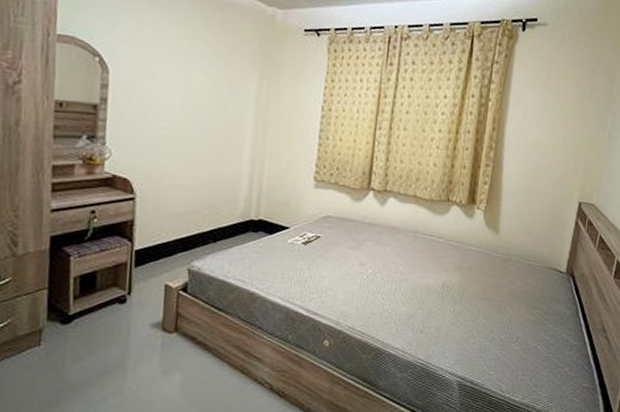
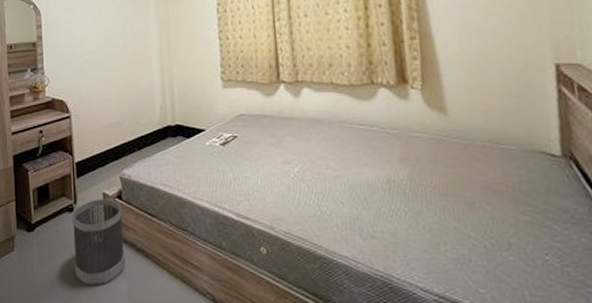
wastebasket: none [119,290,186,381] -> present [72,198,126,287]

